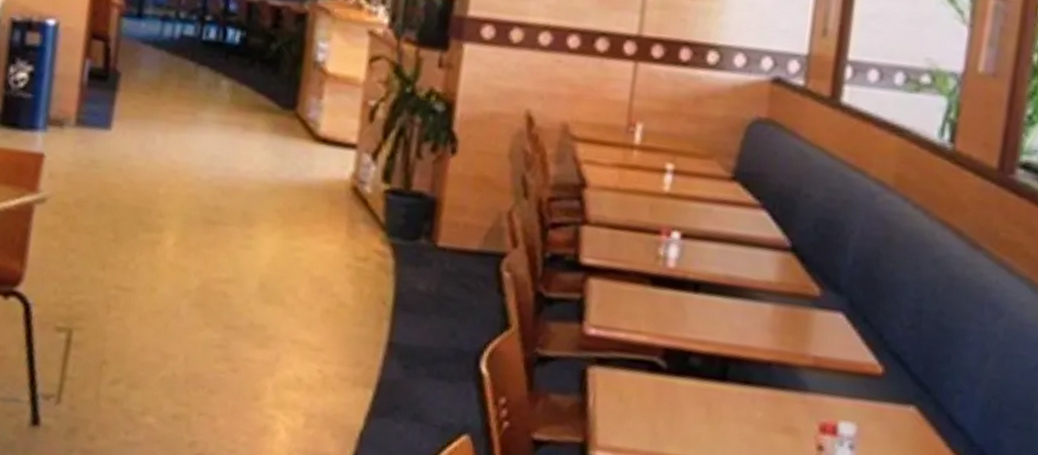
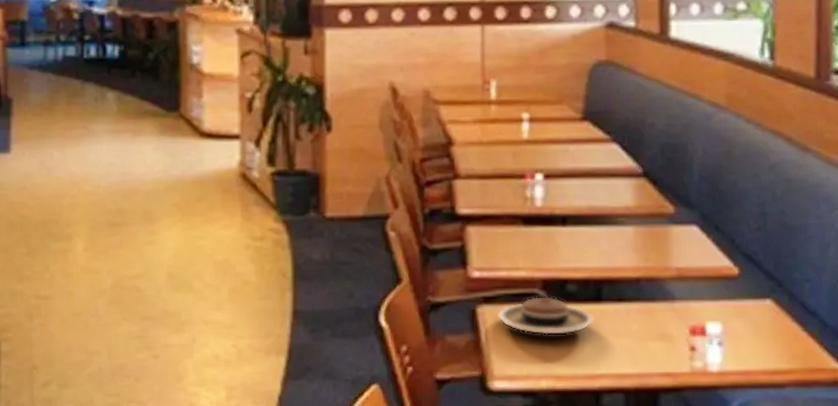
plate: none [609,365,716,412] -> present [497,297,595,335]

